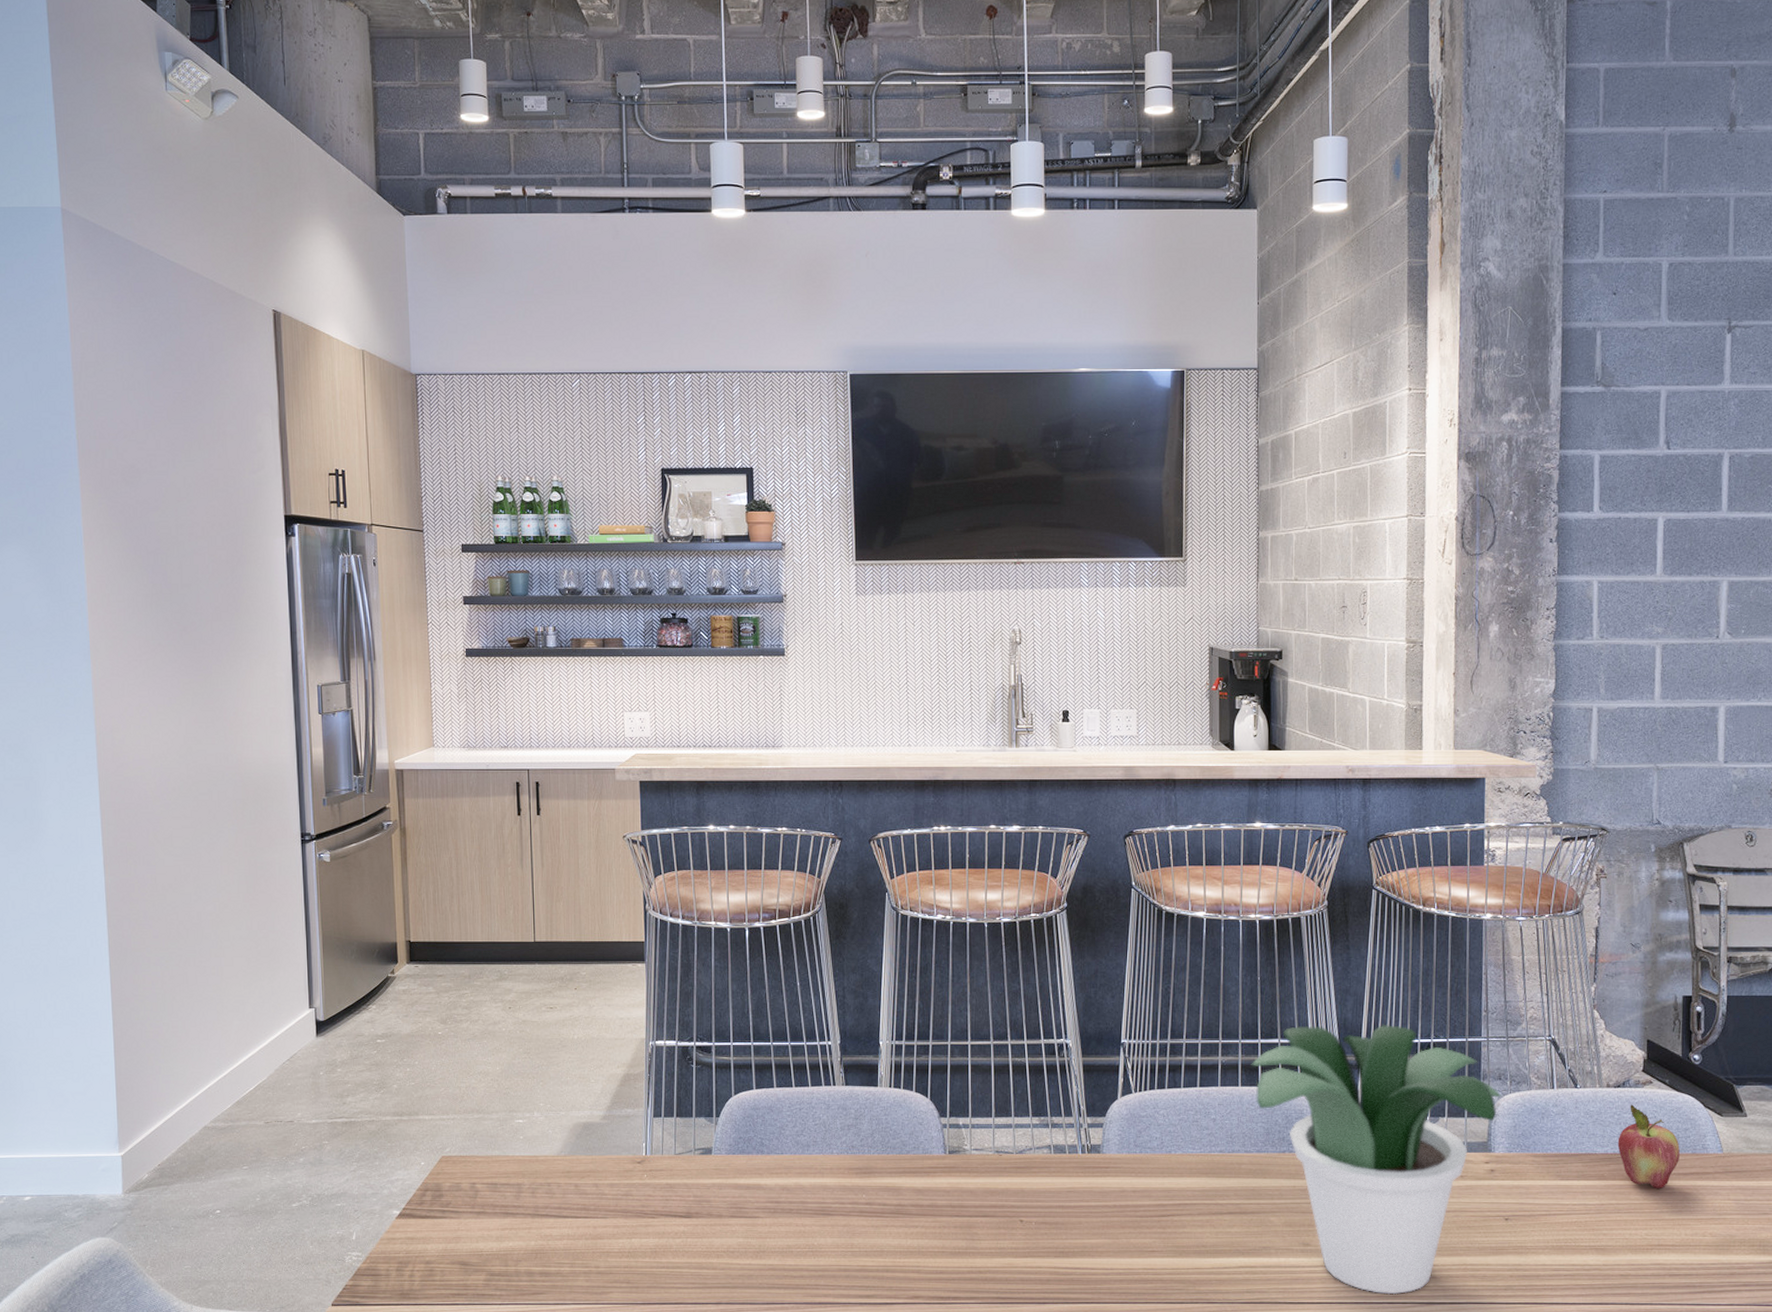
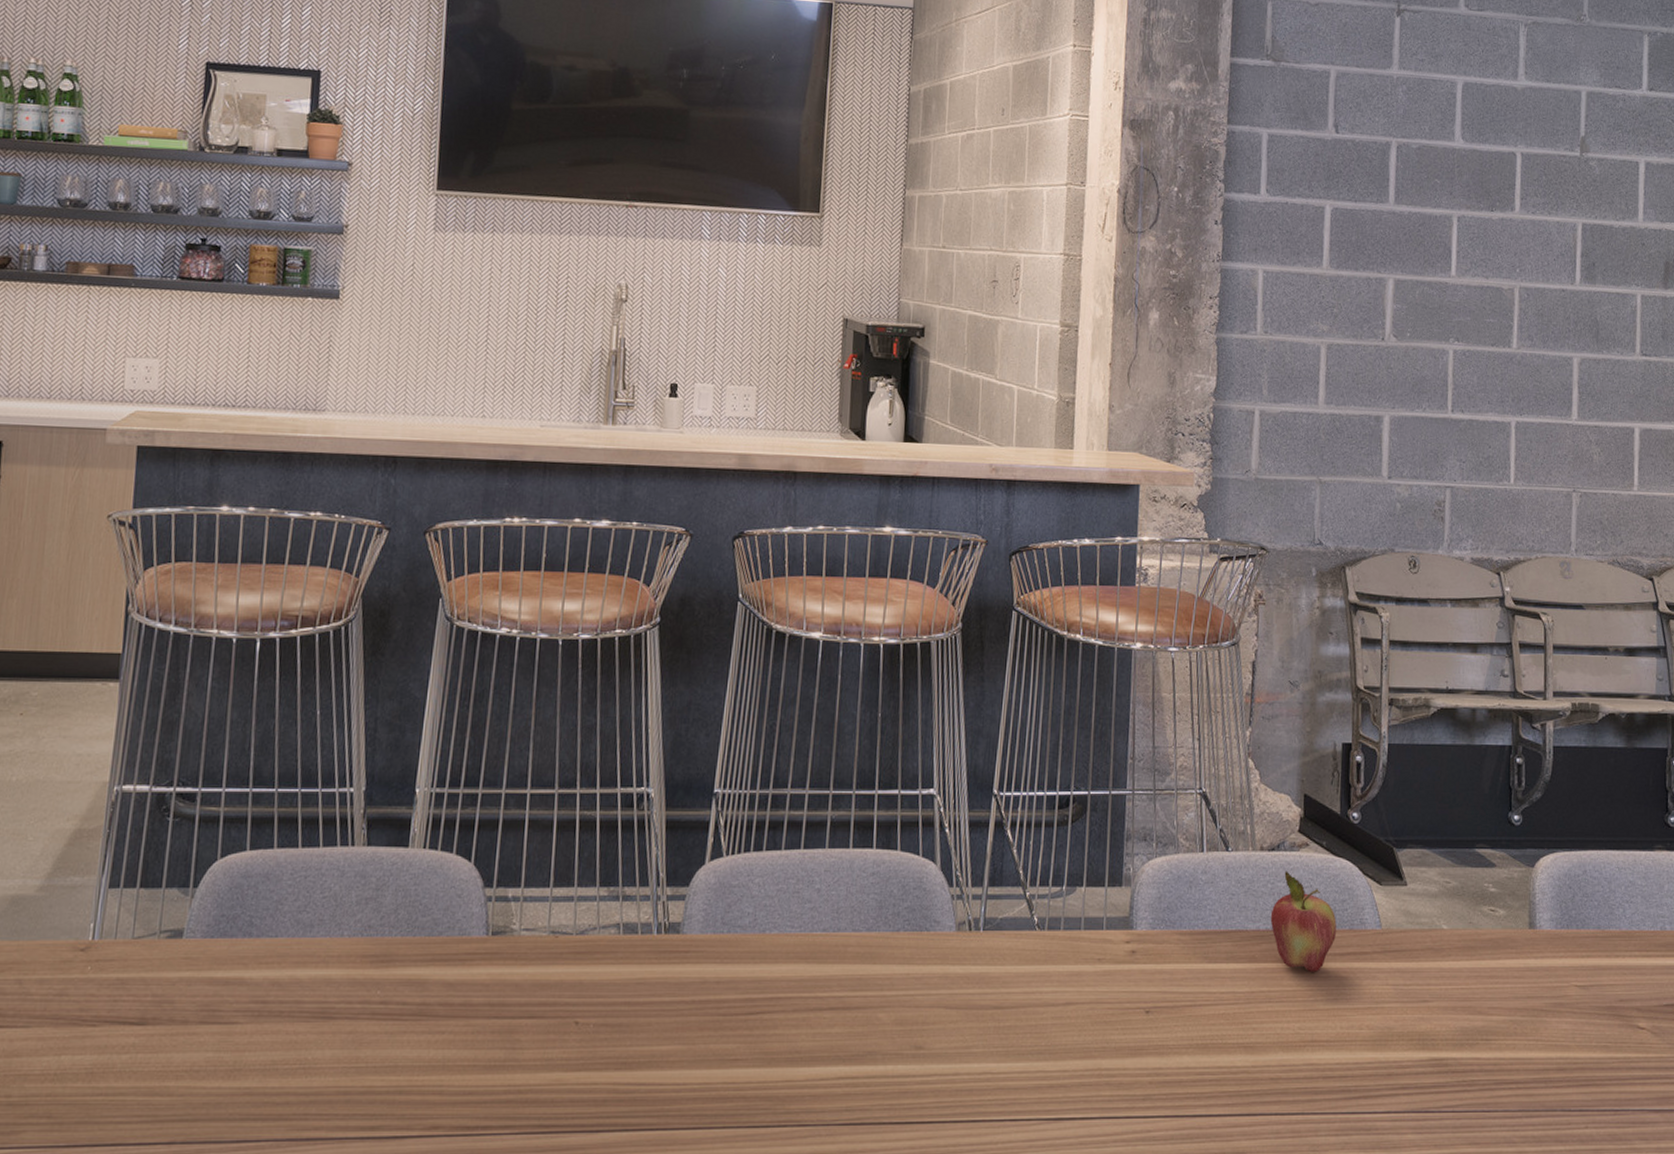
potted plant: present [1251,1024,1502,1295] -> none [865,772,1147,1109]

